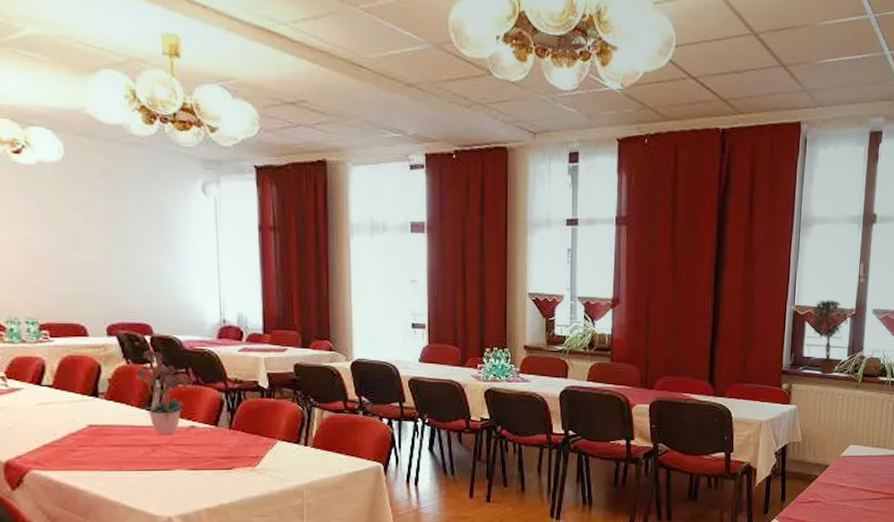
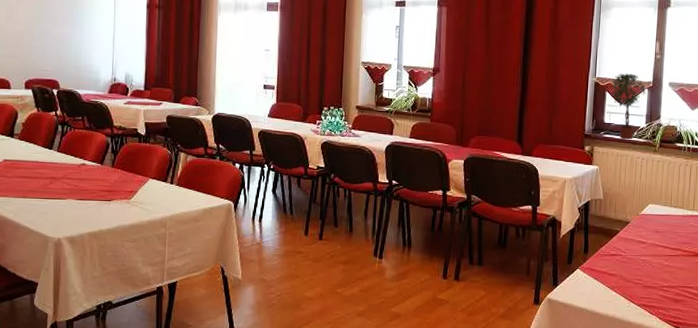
flower arrangement: present [135,351,194,435] -> none [43,101,87,171]

